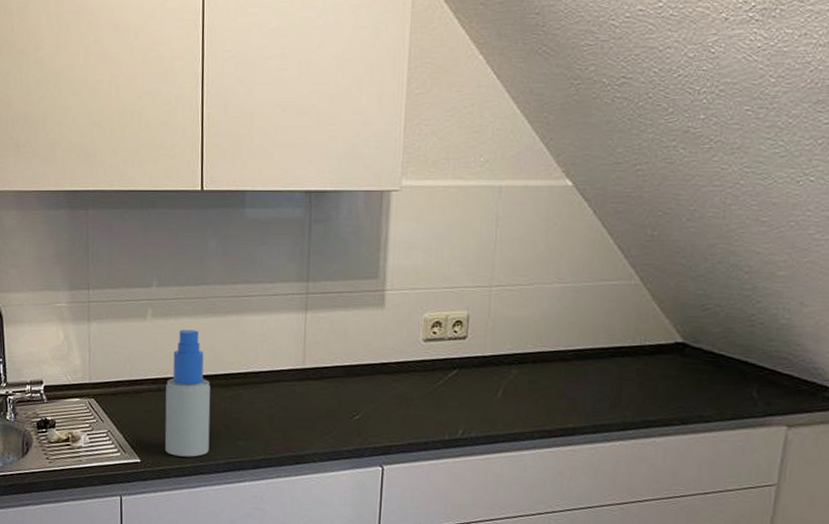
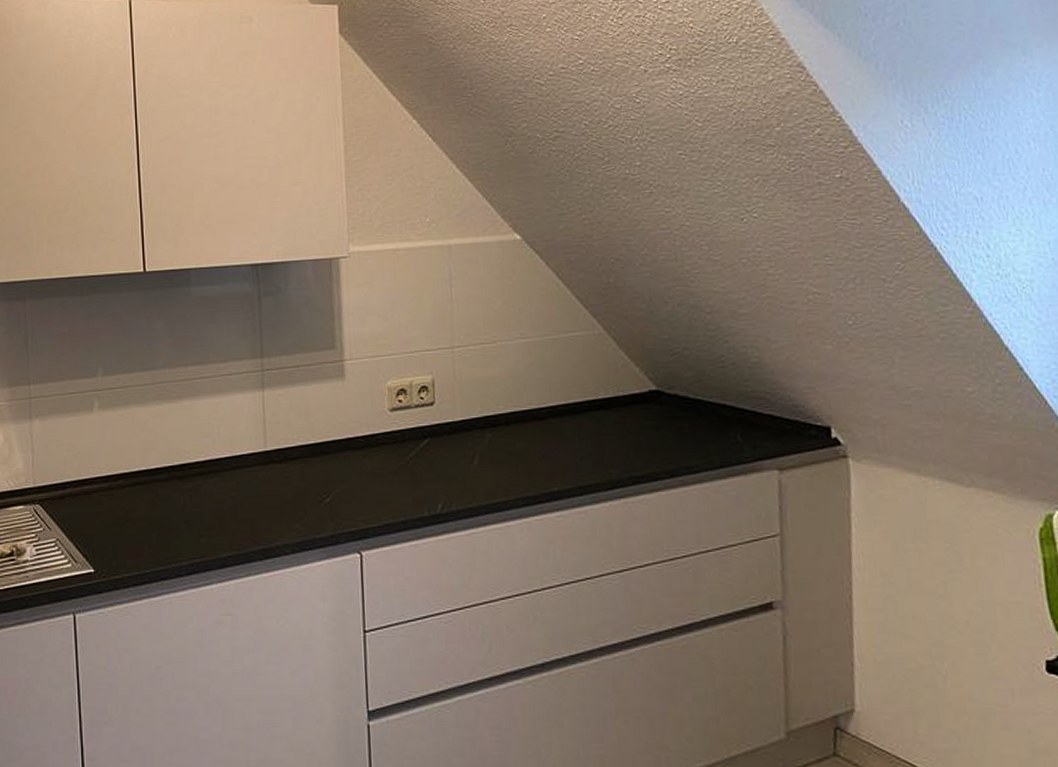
spray bottle: present [164,329,211,457] -> none [118,419,170,562]

